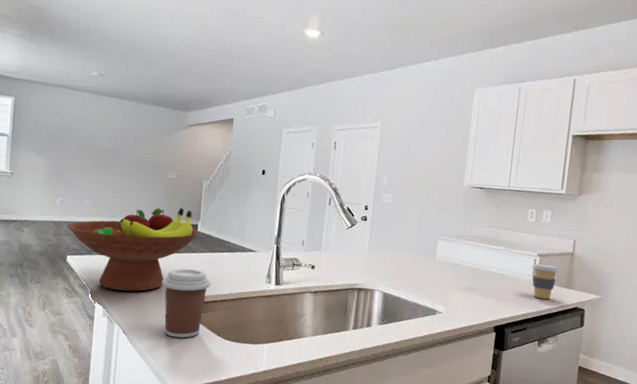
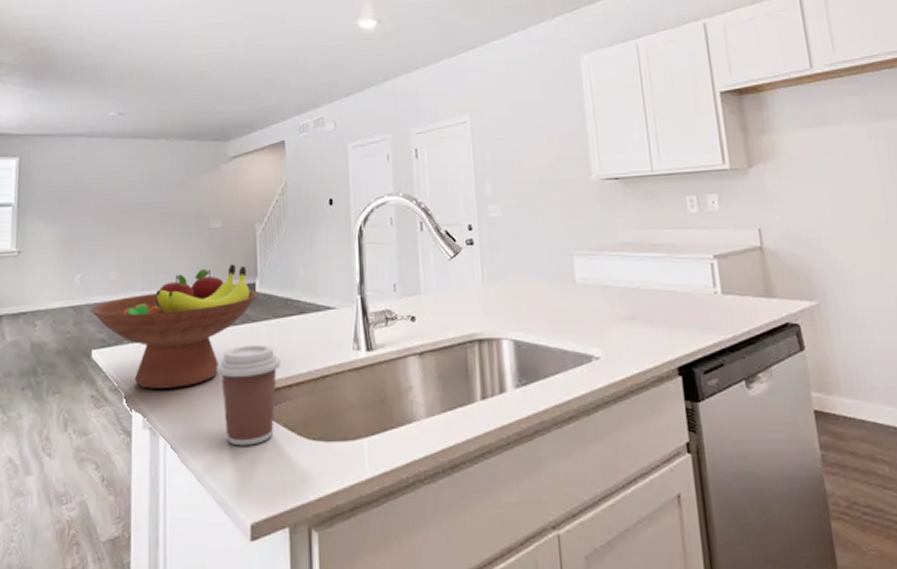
coffee cup: present [532,263,559,300] -> none [709,267,748,318]

